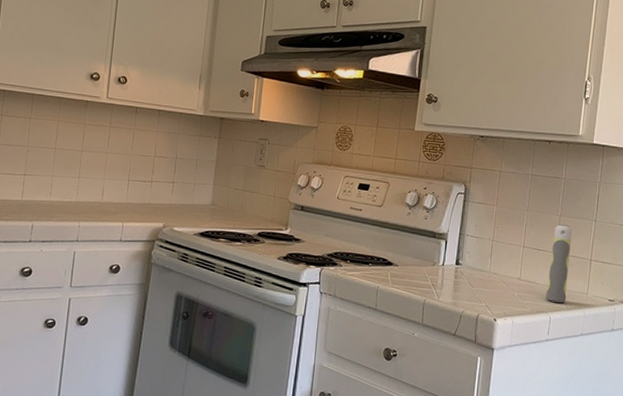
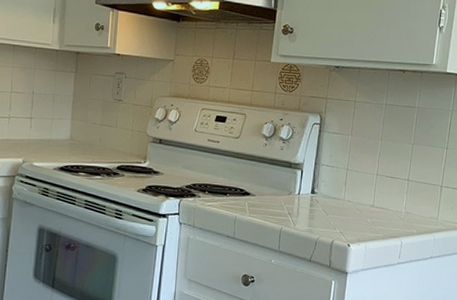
spray bottle: present [546,224,573,304] -> none [398,152,425,229]

